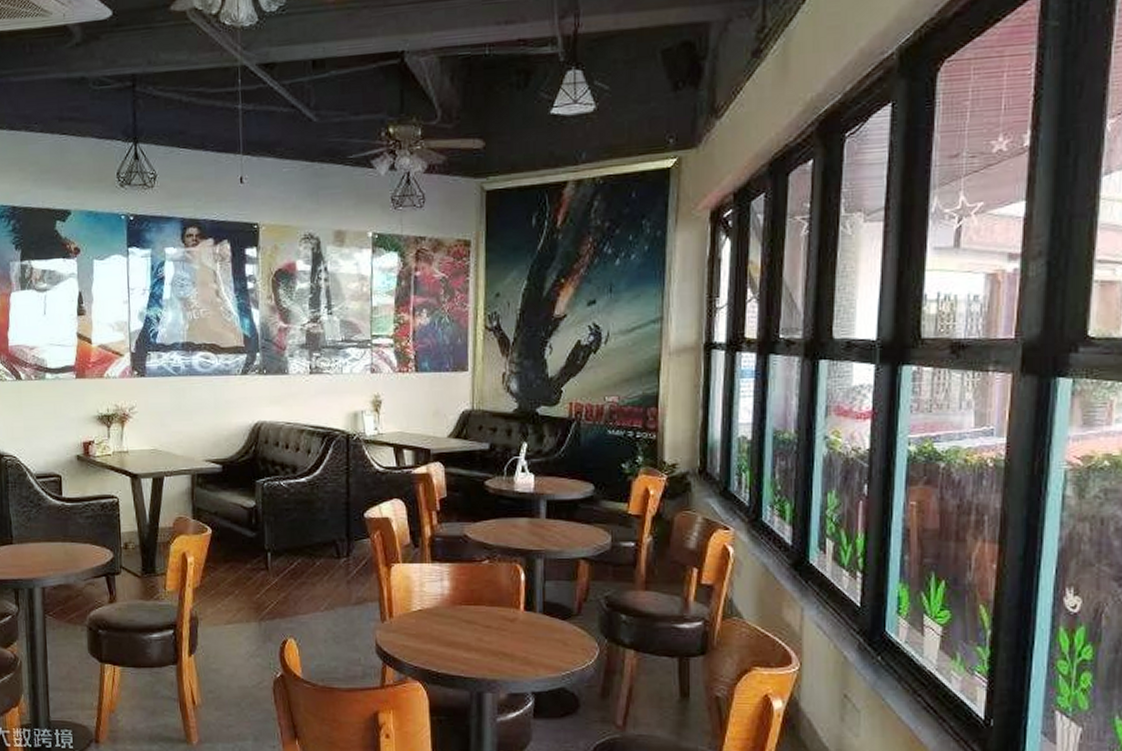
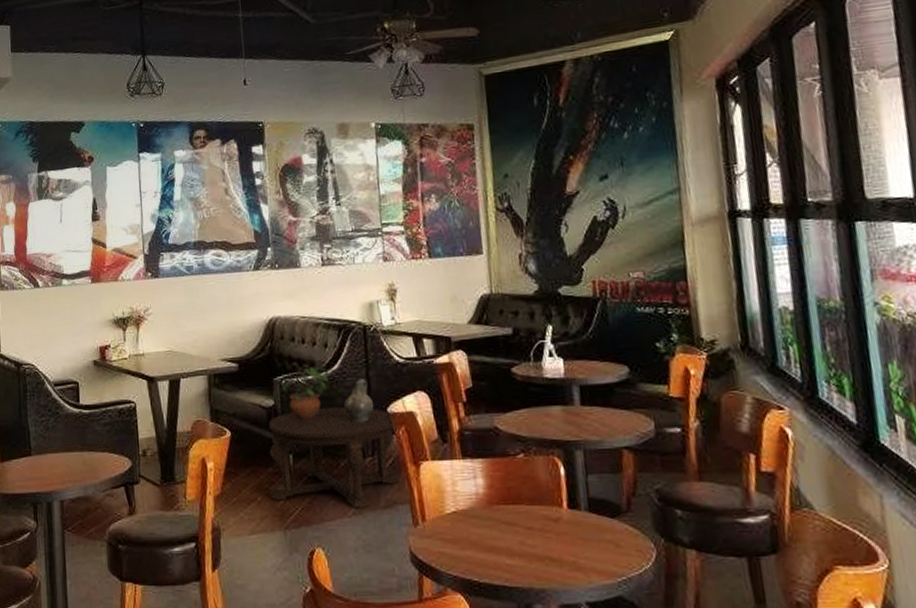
coffee table: none [247,510,372,605] -> present [268,406,400,509]
potted plant: none [264,467,311,521] -> present [282,362,330,420]
ceramic jug: none [323,485,352,525] -> present [344,379,374,422]

